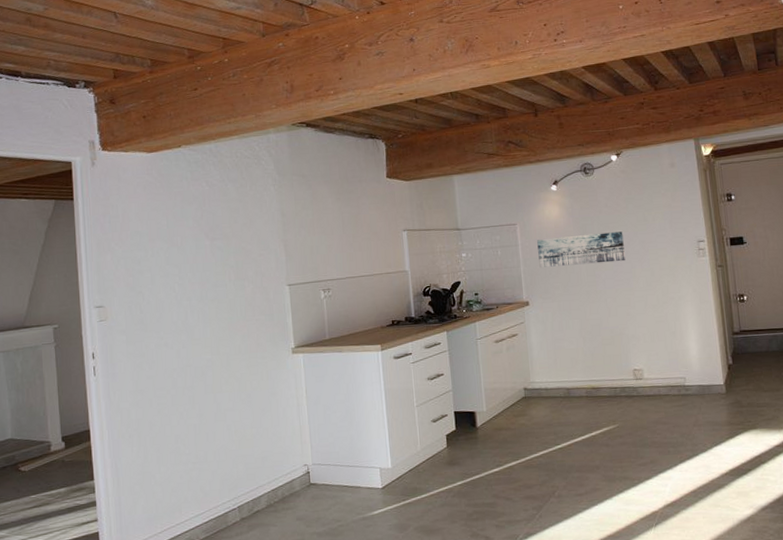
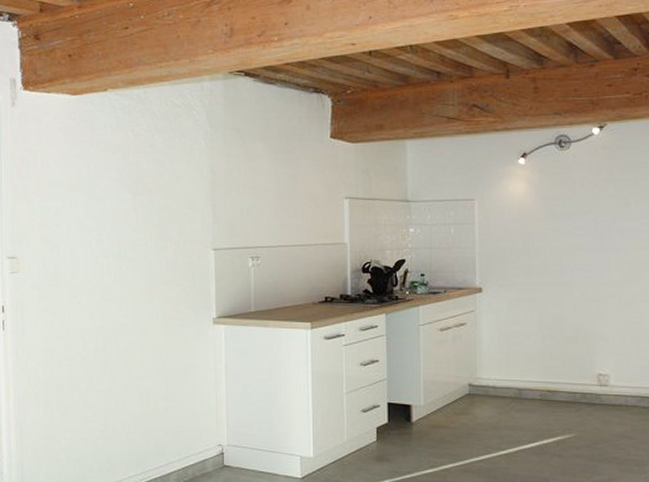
wall art: present [537,231,626,268] -> none [497,216,601,251]

